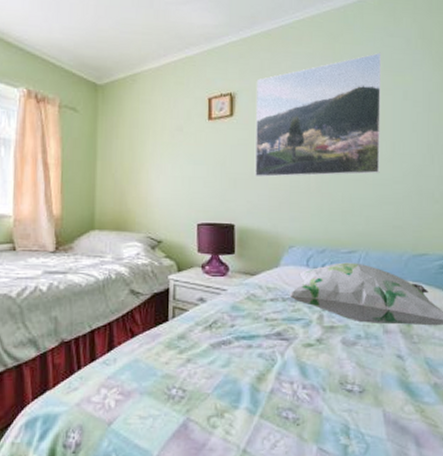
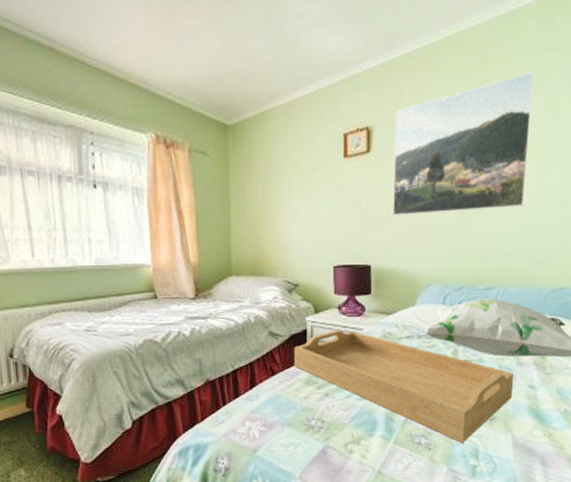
serving tray: none [155,290,381,420] -> present [294,330,515,444]

